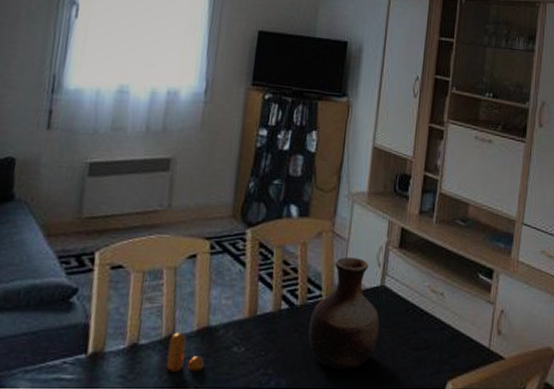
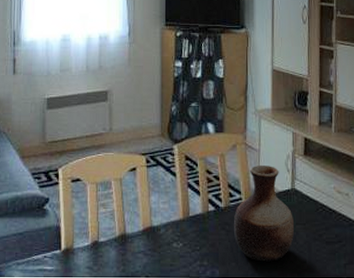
pepper shaker: present [166,332,205,372] -> none [122,232,152,264]

